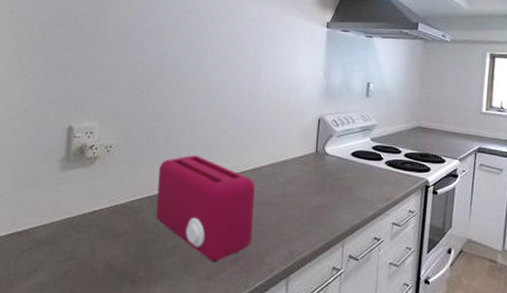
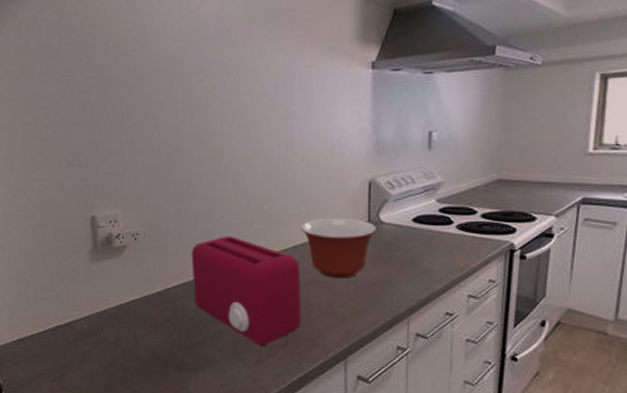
mixing bowl: none [259,146,322,202] -> present [301,217,376,279]

